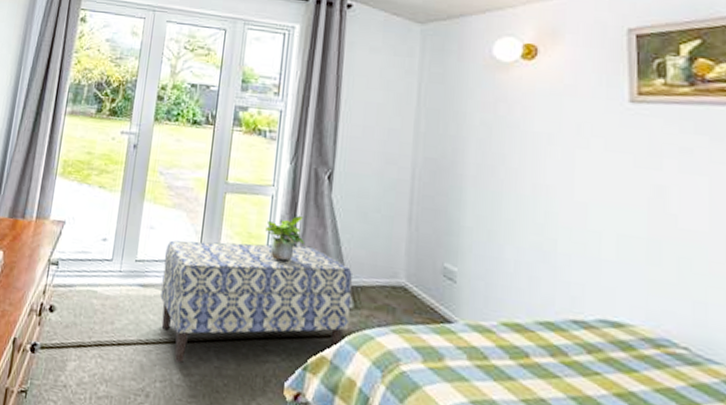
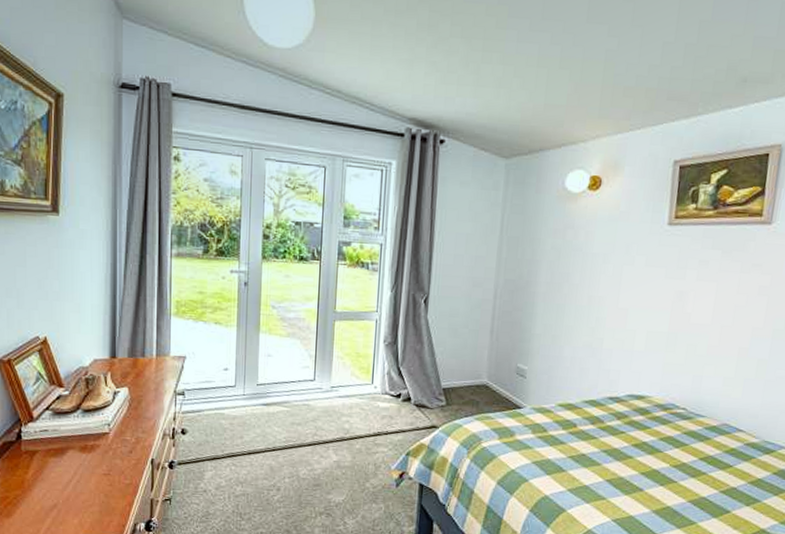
bench: present [160,240,353,362] -> none [283,359,446,461]
potted plant: present [265,216,304,262] -> none [371,336,405,374]

